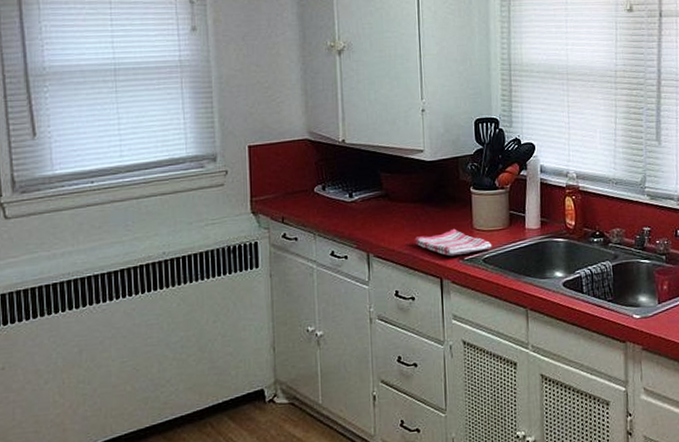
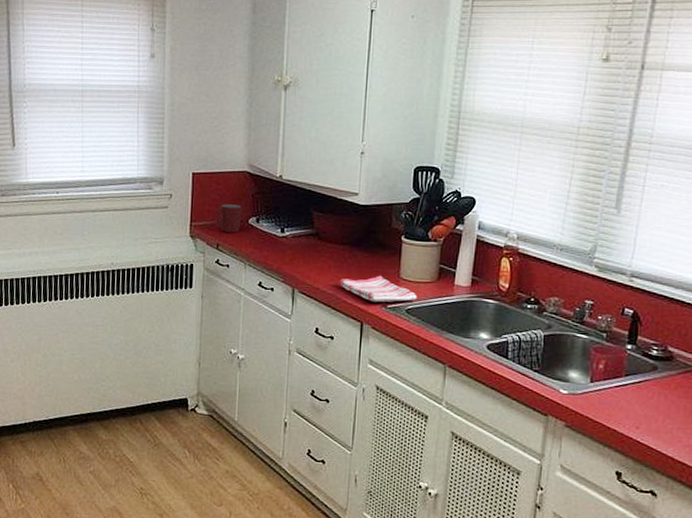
mug: none [277,174,306,204] -> present [215,204,242,233]

